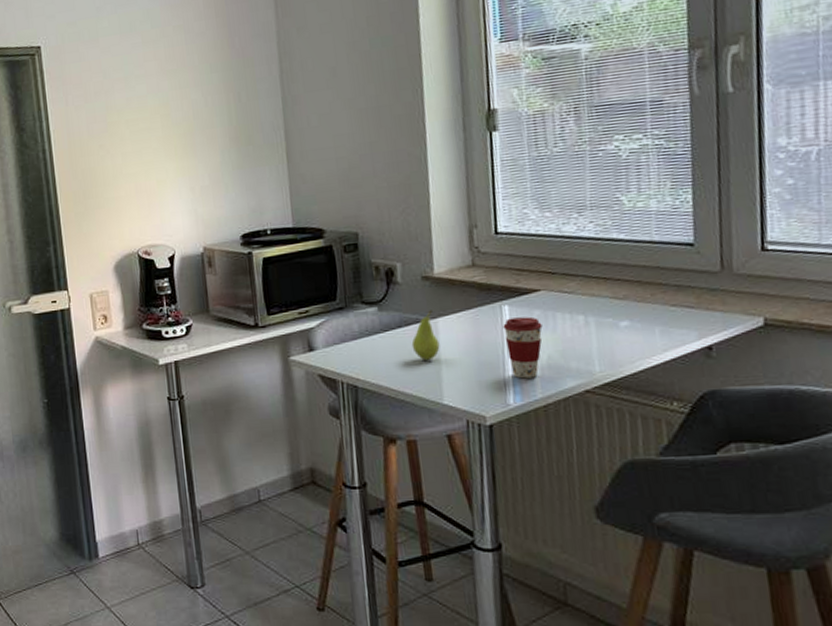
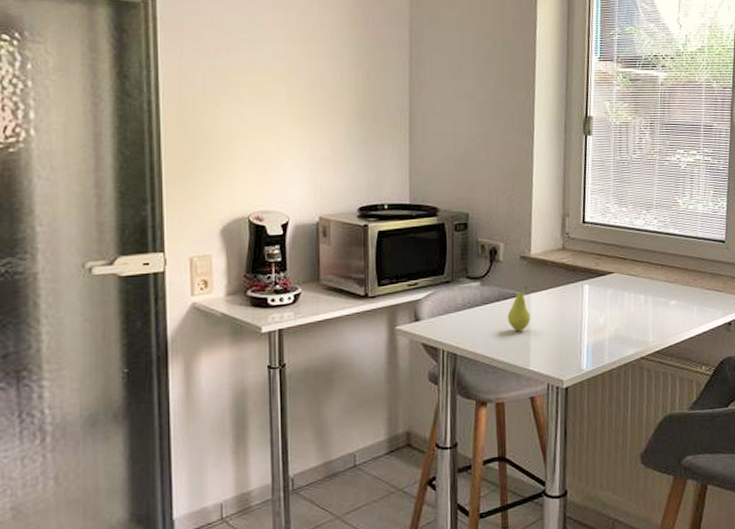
coffee cup: present [503,316,543,379] -> none [583,295,613,348]

